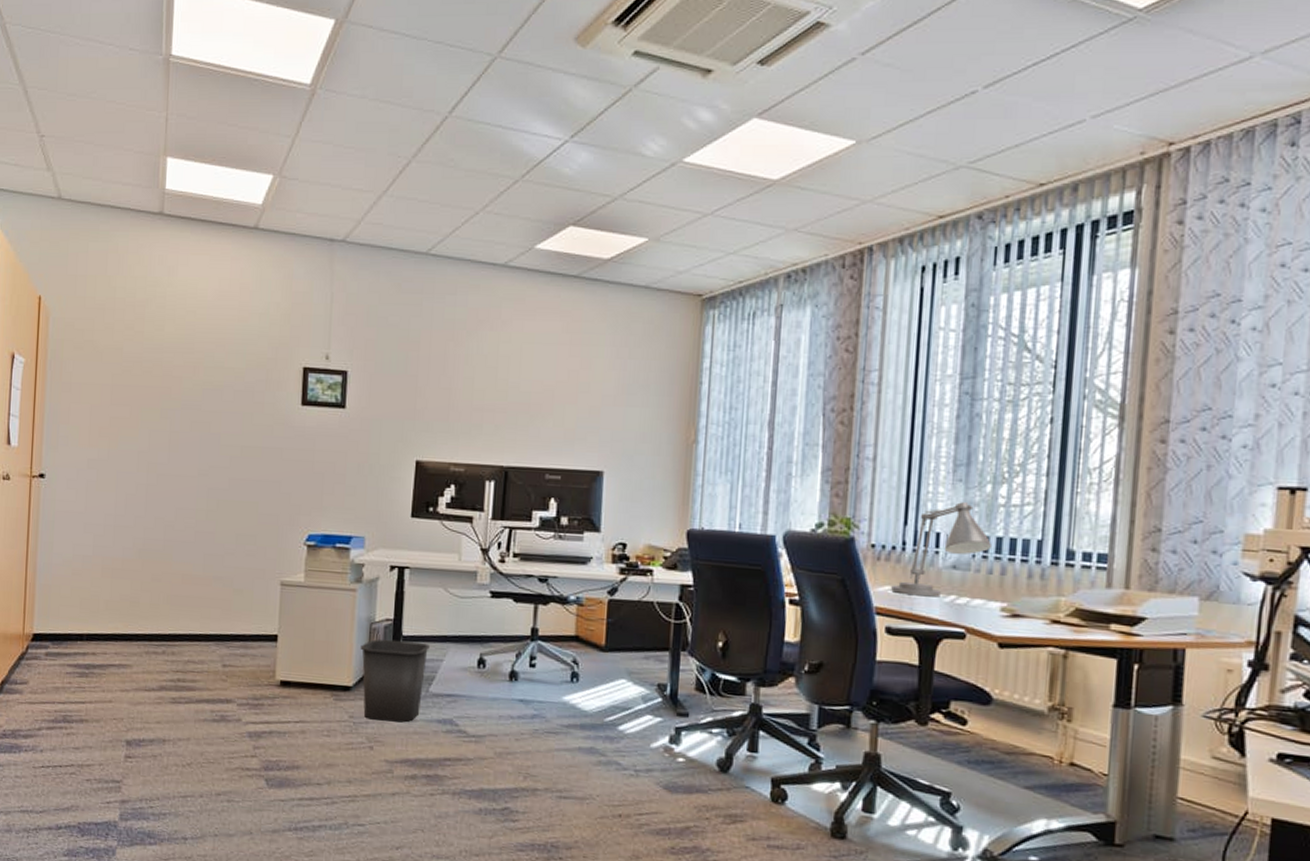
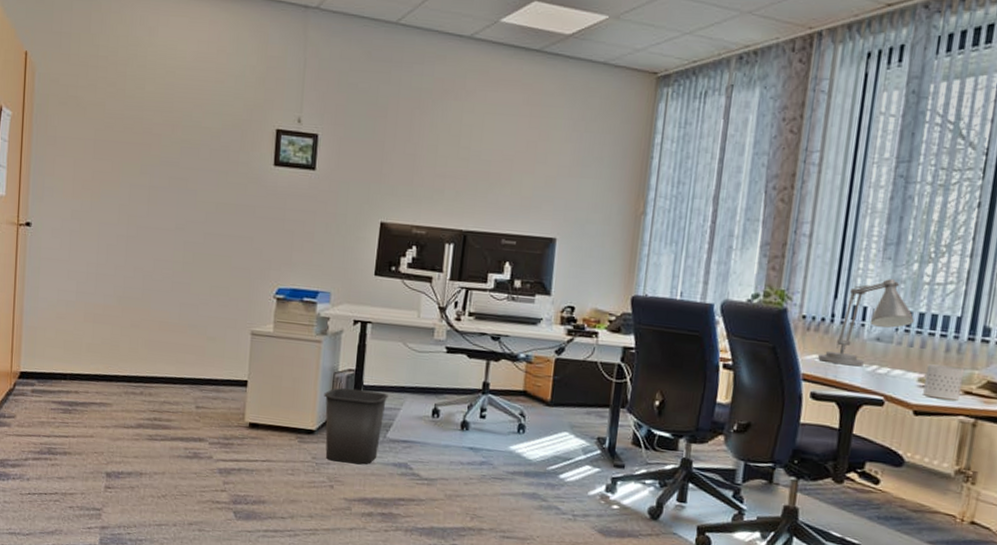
mug: none [1007,592,1050,631] -> present [923,364,965,401]

